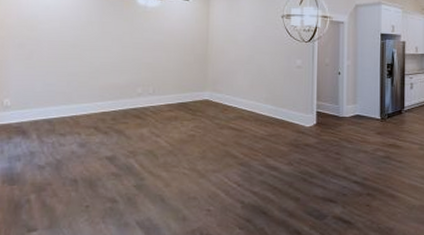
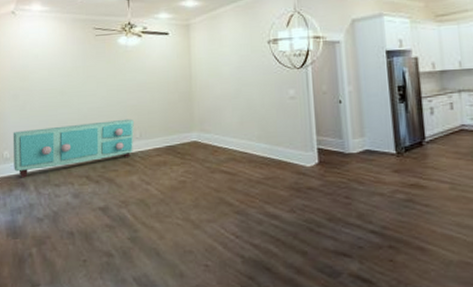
sideboard: none [14,75,148,126] -> present [13,118,134,178]

